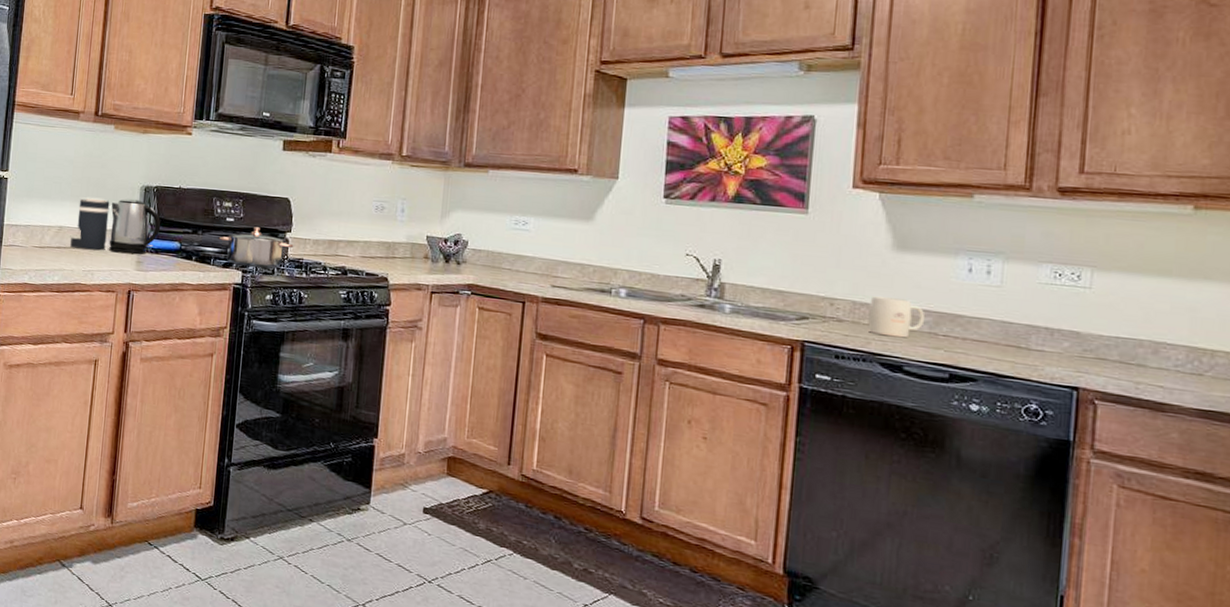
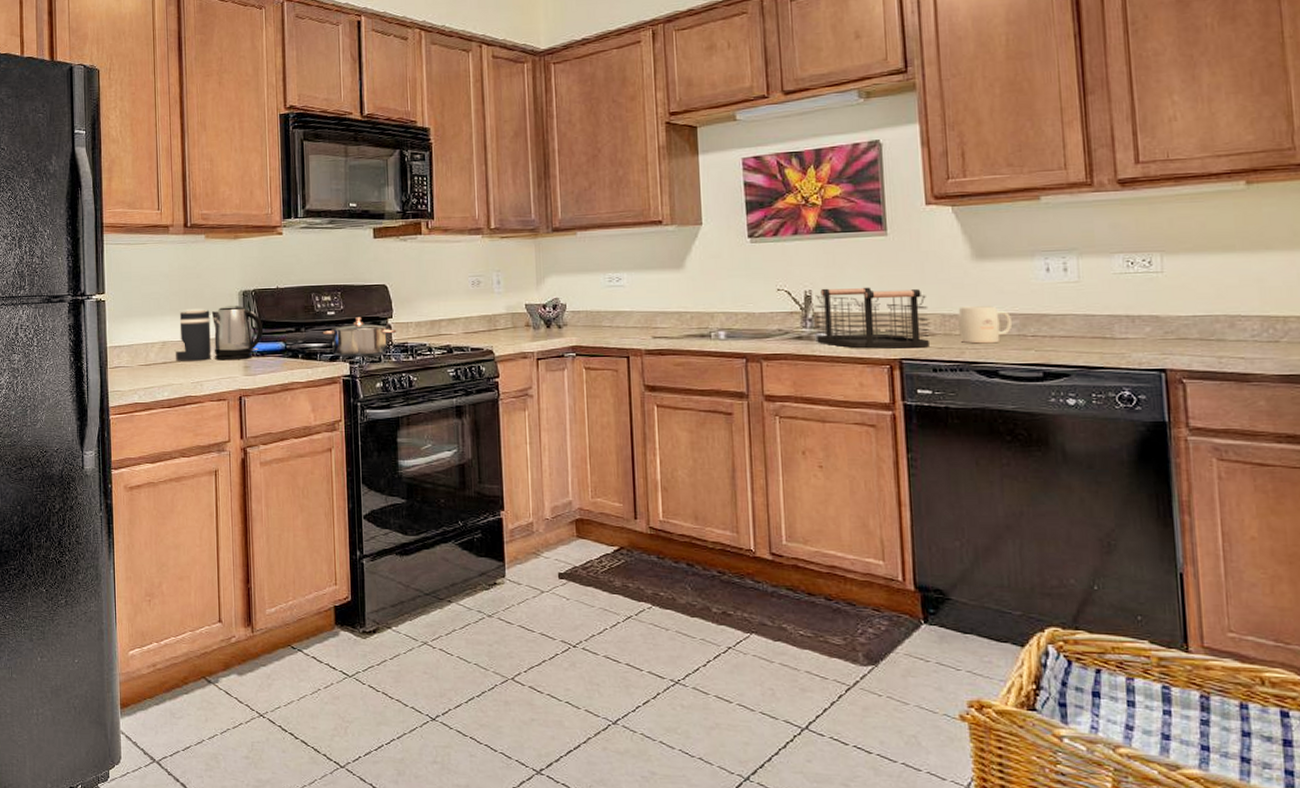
dish rack: none [719,259,840,333] -> present [814,287,930,349]

